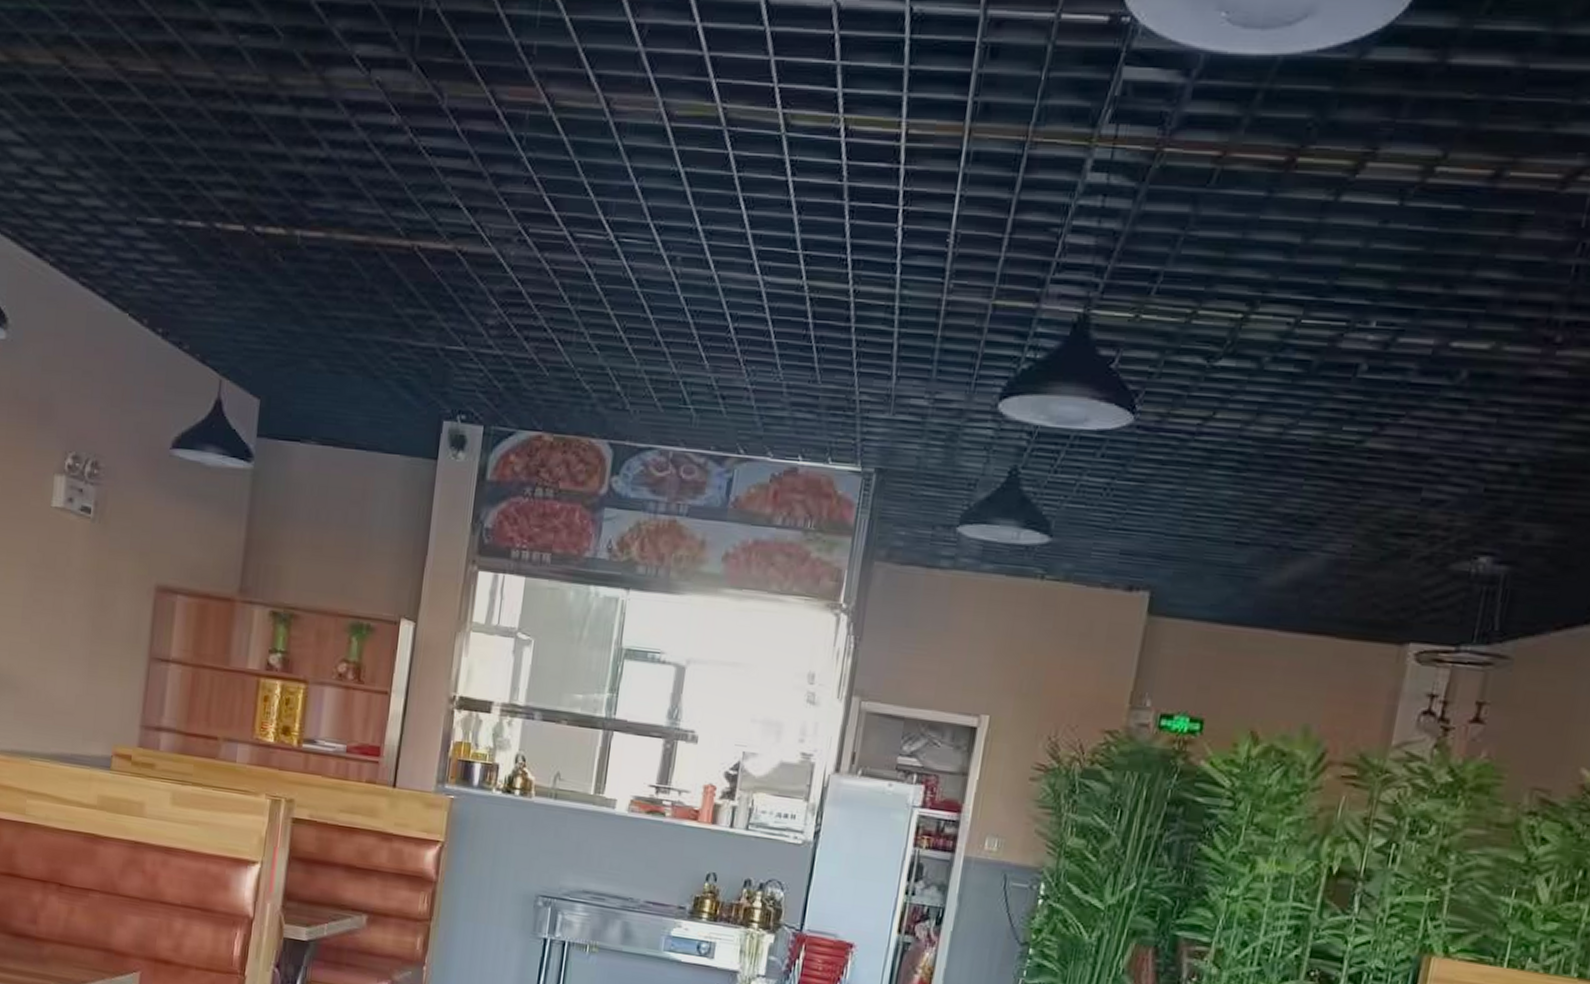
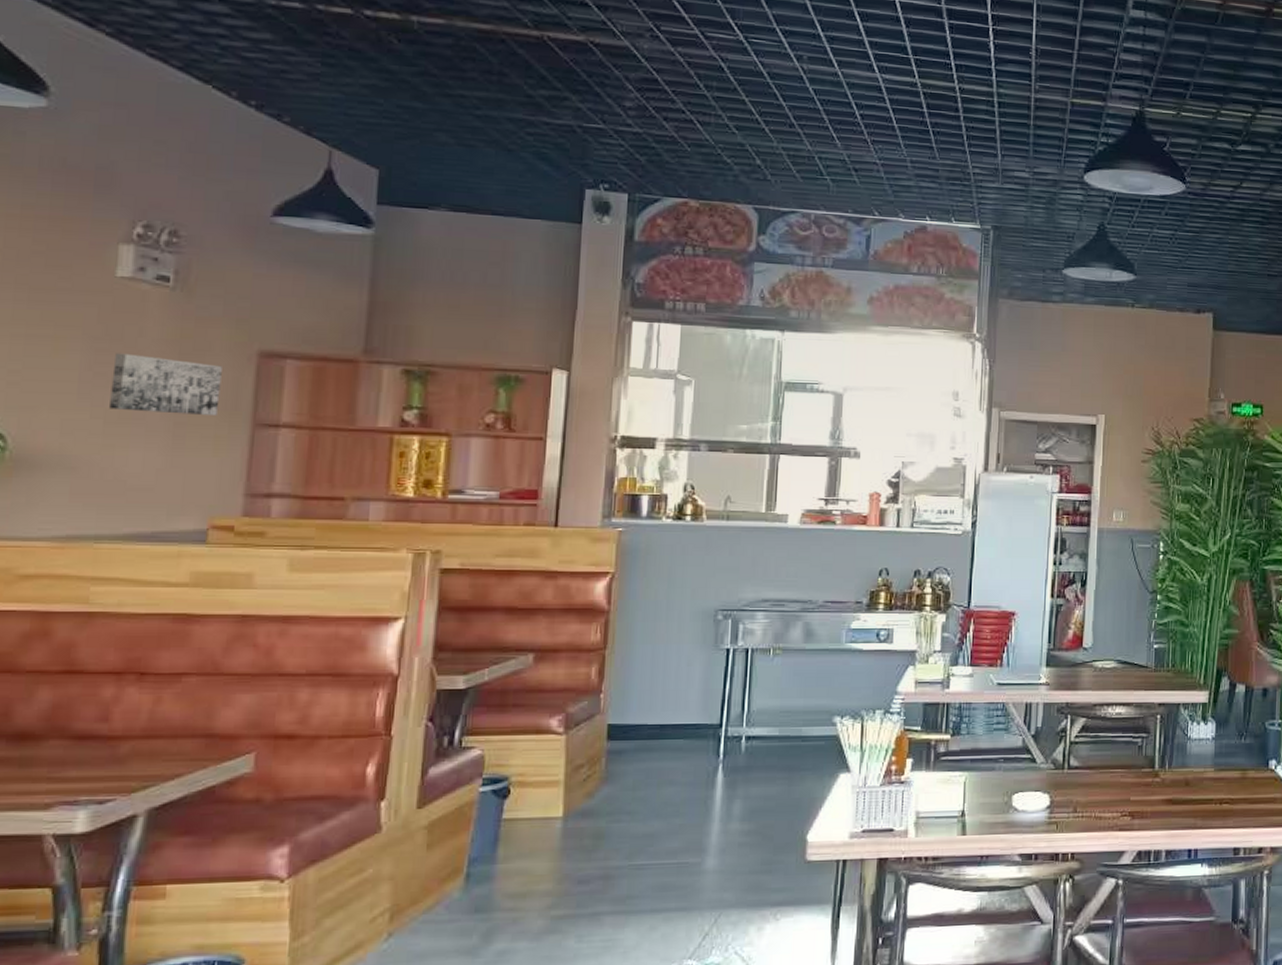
wall art: none [44,581,128,648] -> present [109,353,222,417]

